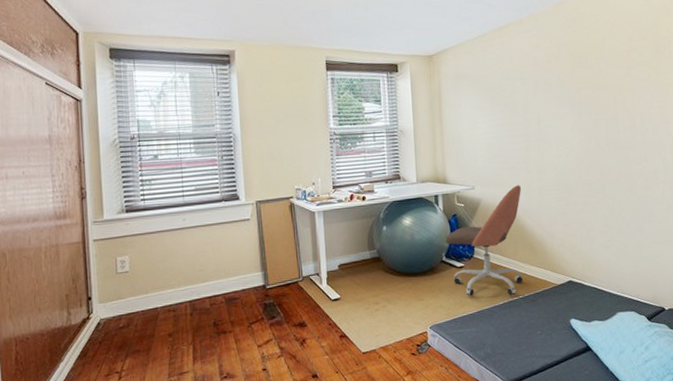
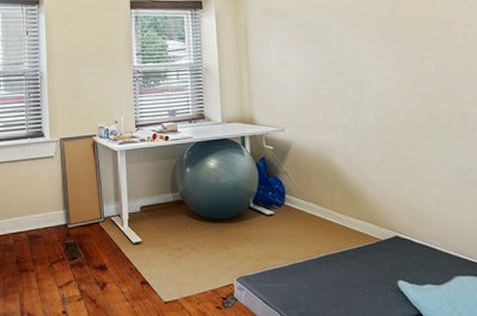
office chair: present [445,185,523,297] -> none [253,127,341,250]

